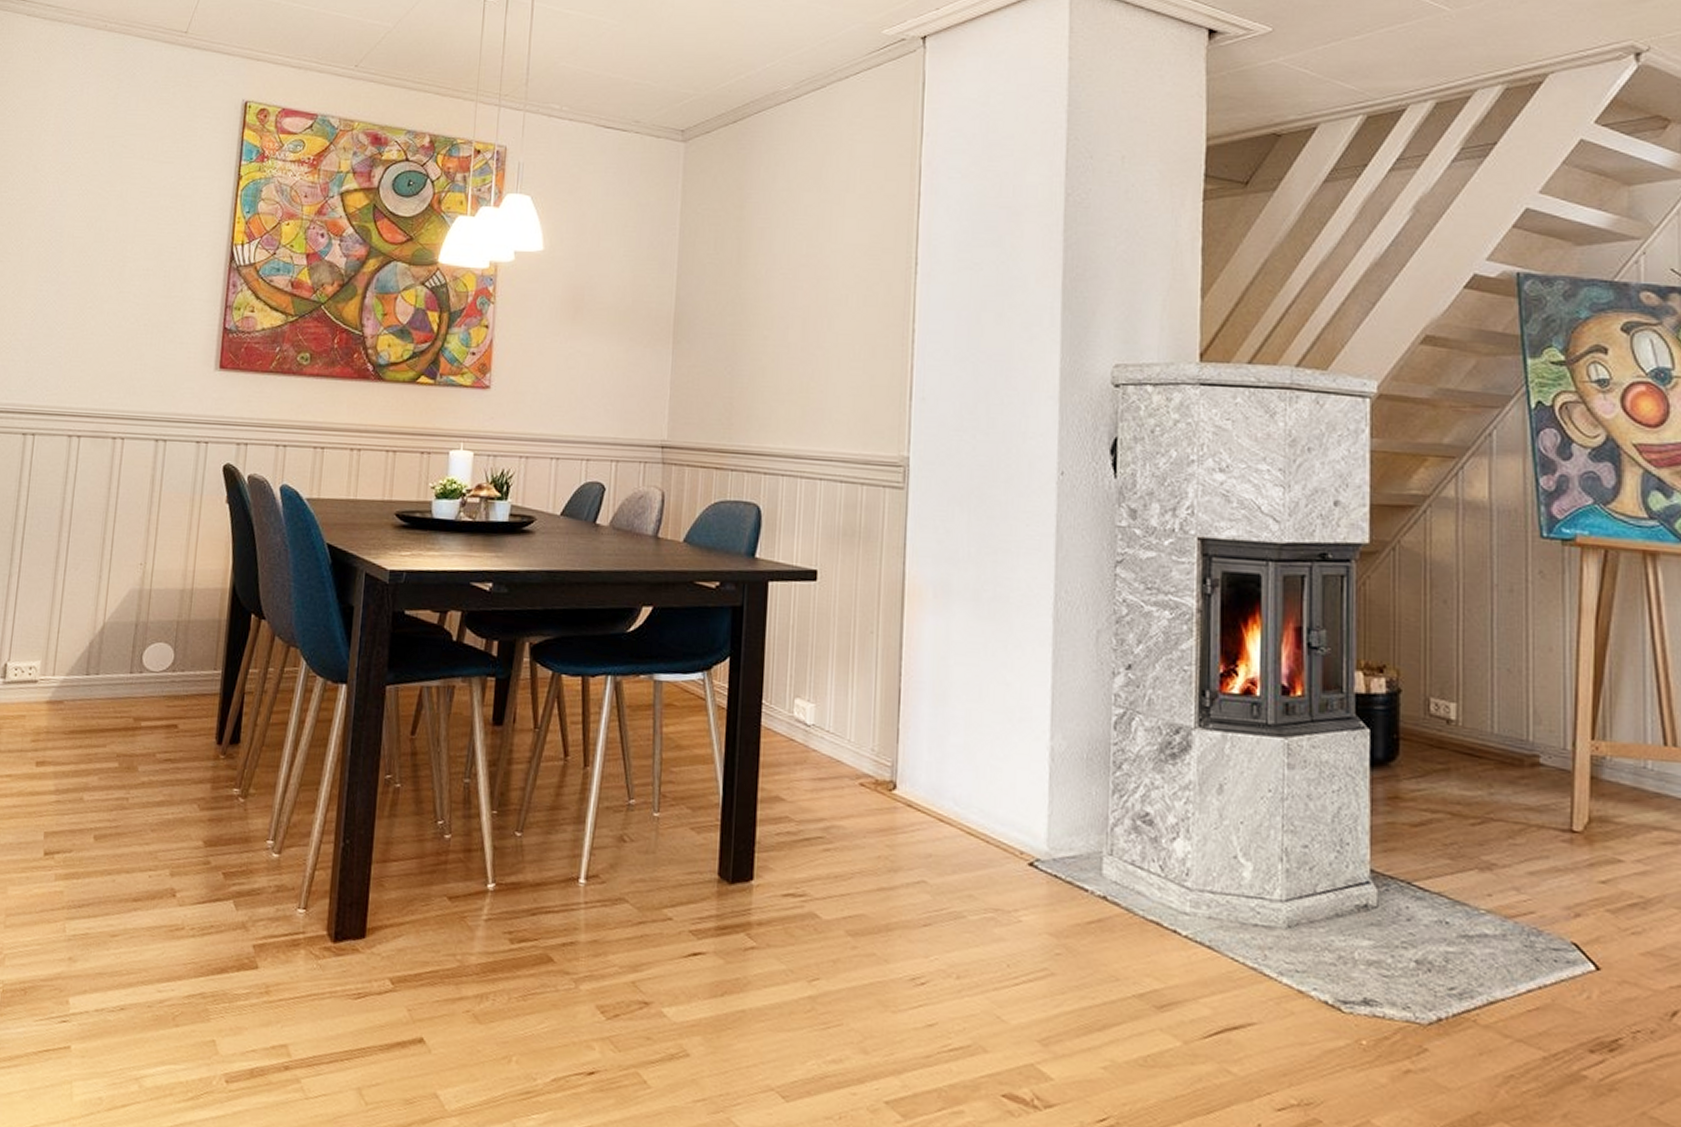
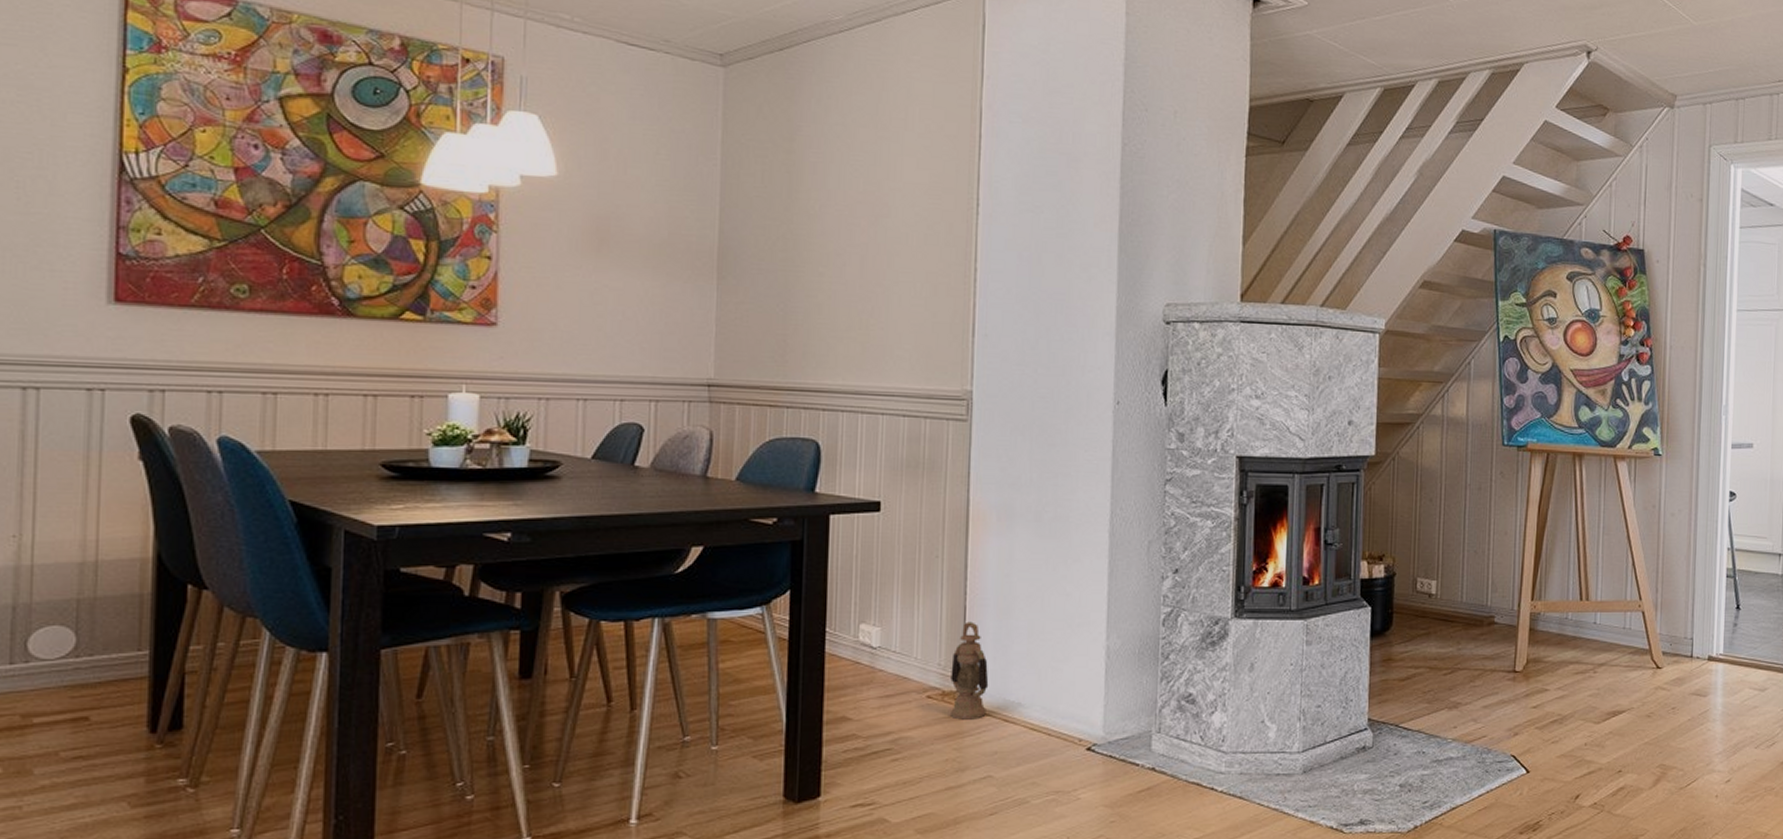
lantern: none [884,705,924,815] -> present [951,621,989,720]

